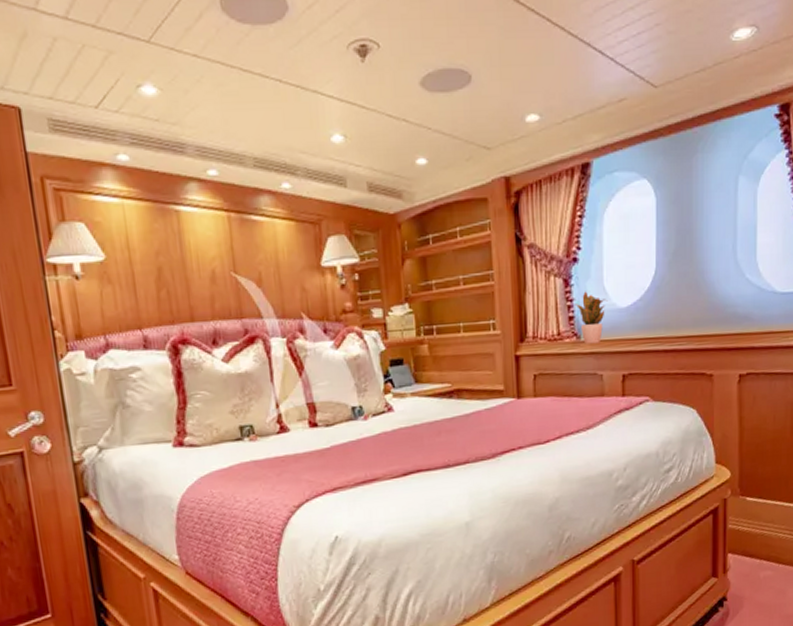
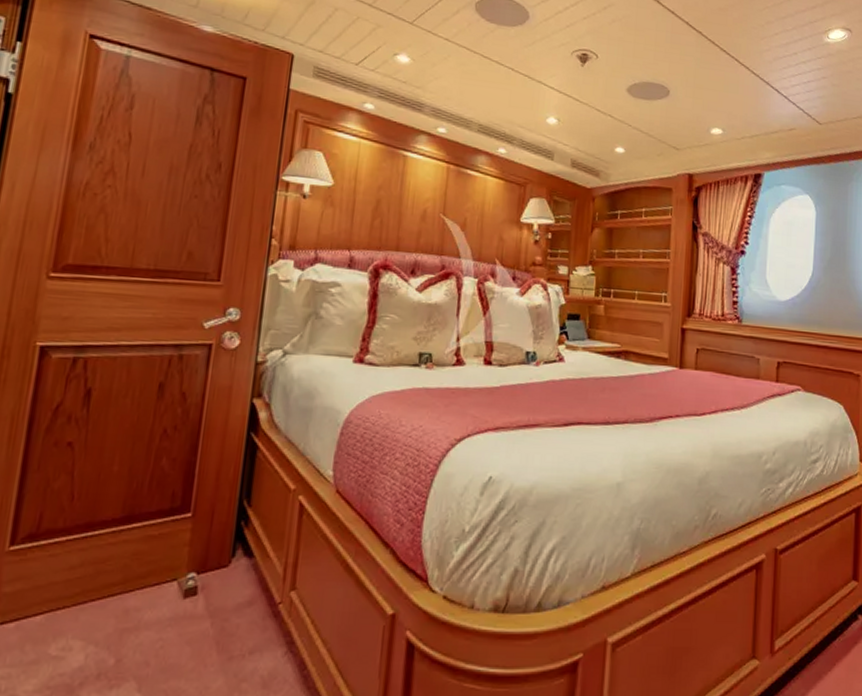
potted plant: present [575,291,608,344] -> none [739,281,769,329]

